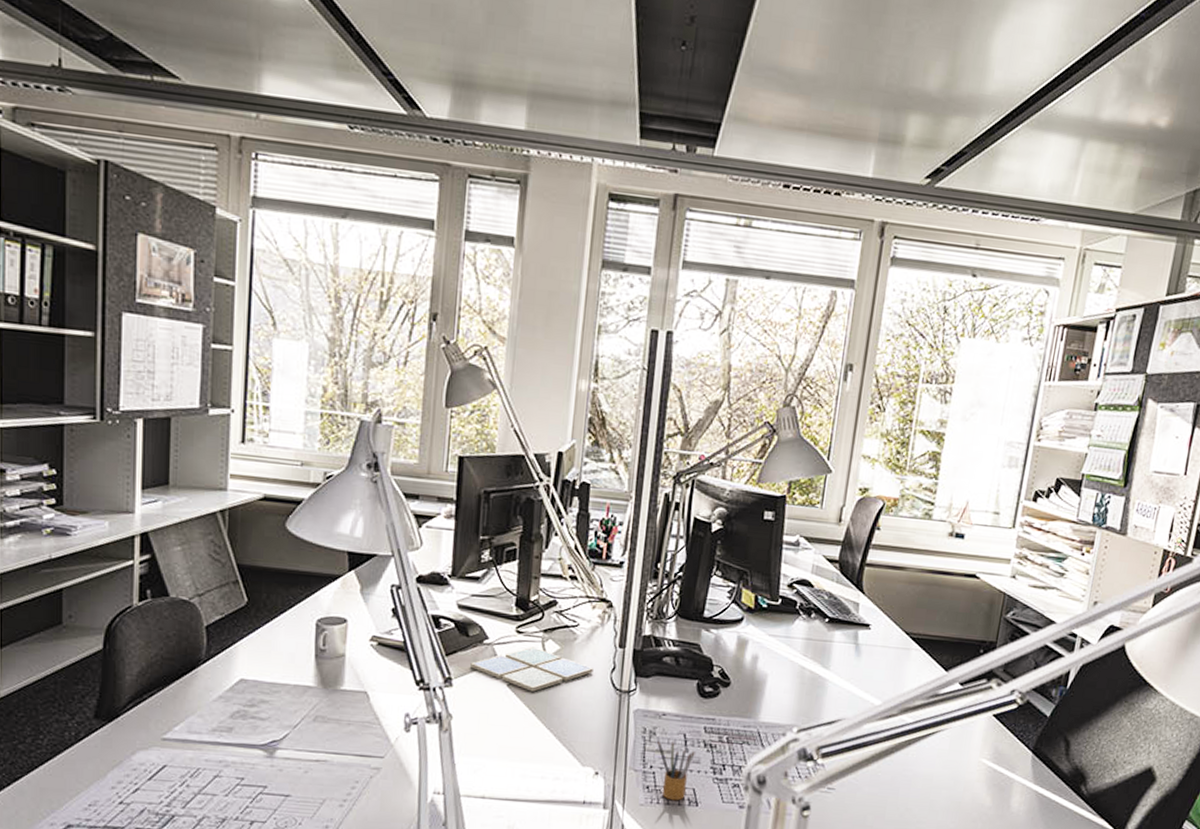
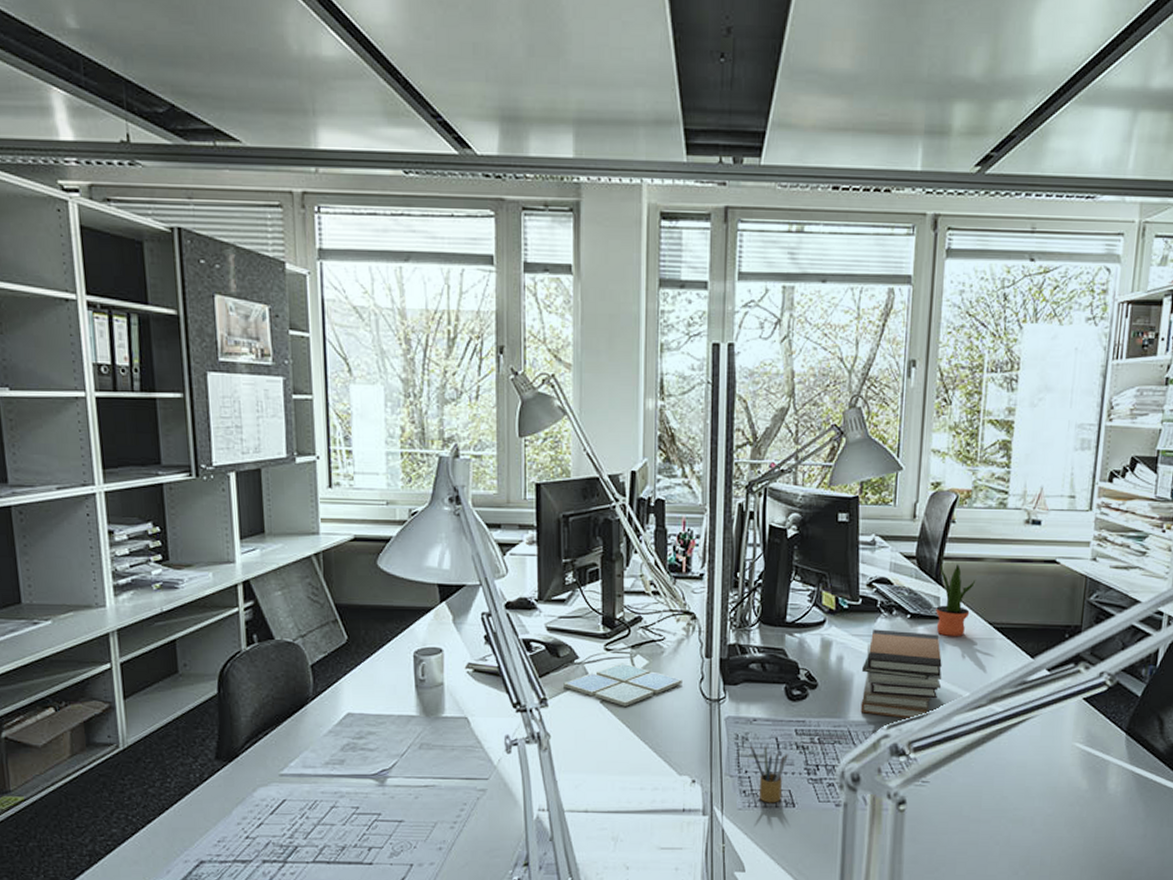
book stack: none [771,631,857,725] -> present [860,629,942,720]
potted plant: none [854,570,897,645] -> present [936,564,976,637]

